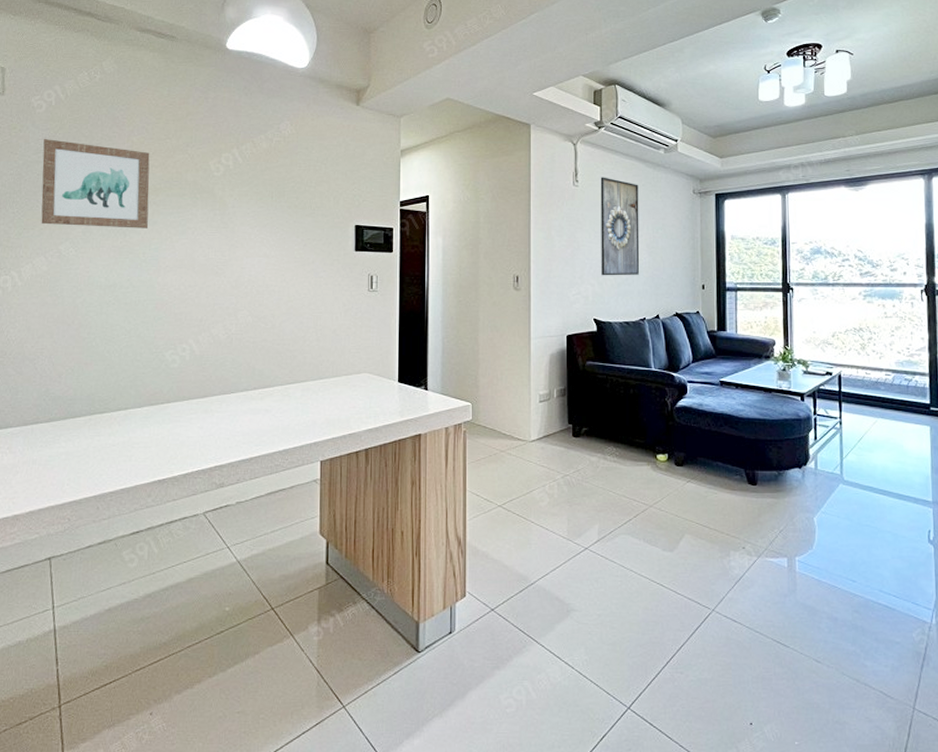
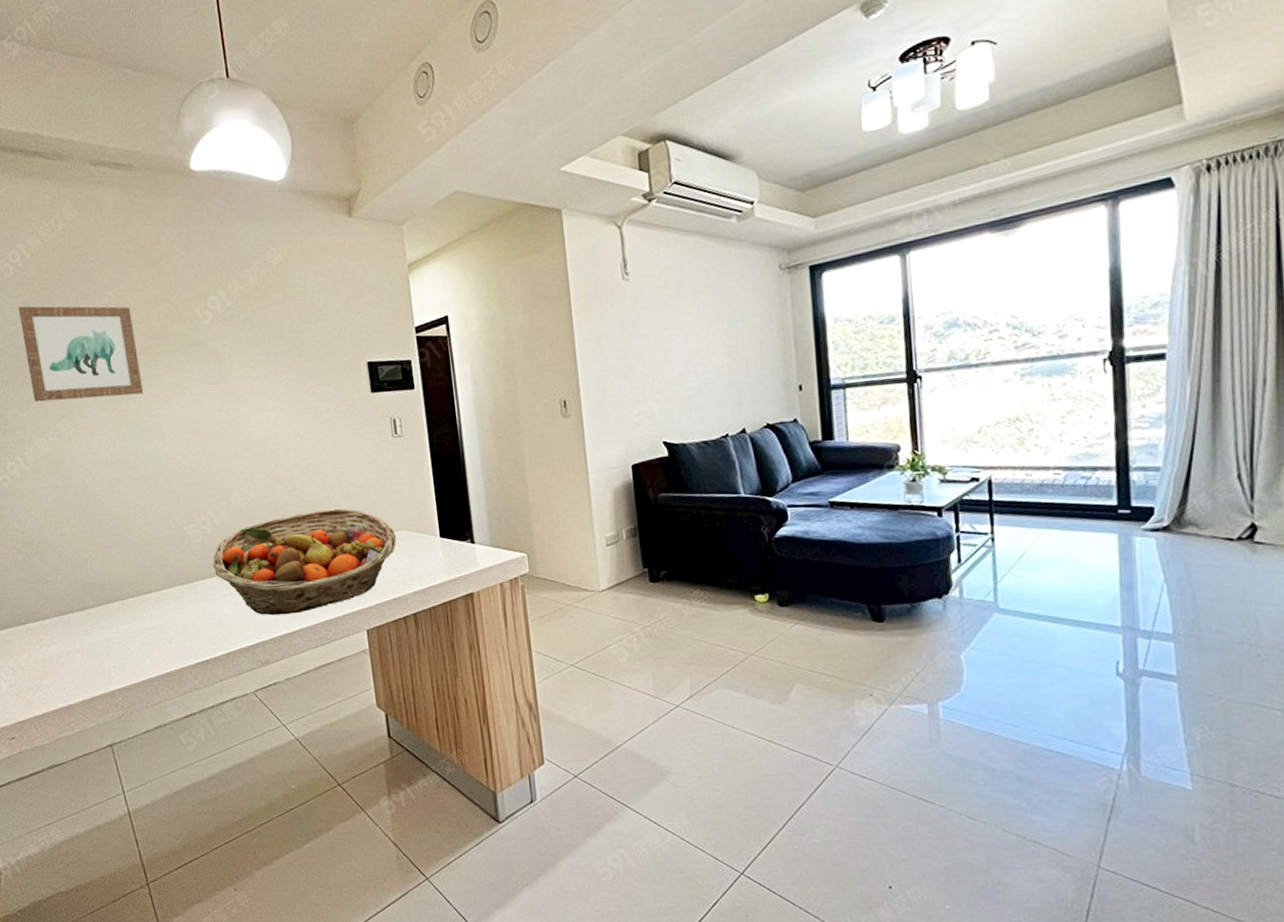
fruit basket: none [185,348,360,441] -> present [212,508,397,616]
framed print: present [600,177,640,276] -> none [656,263,716,389]

